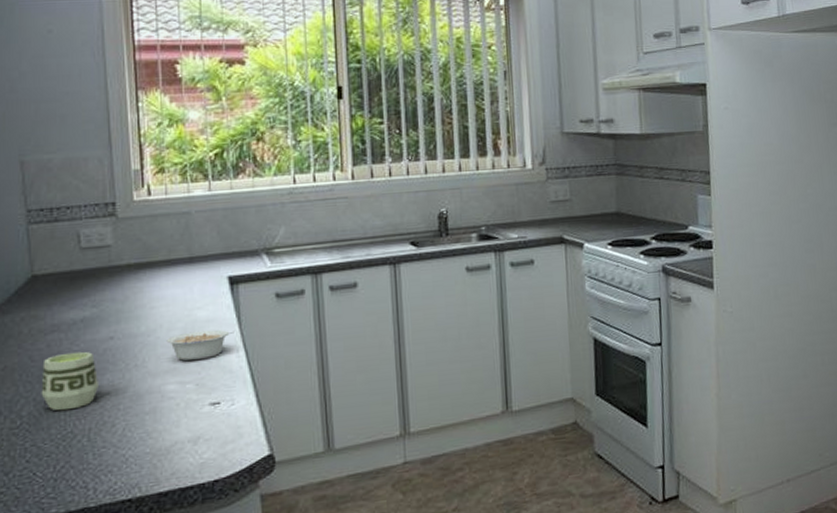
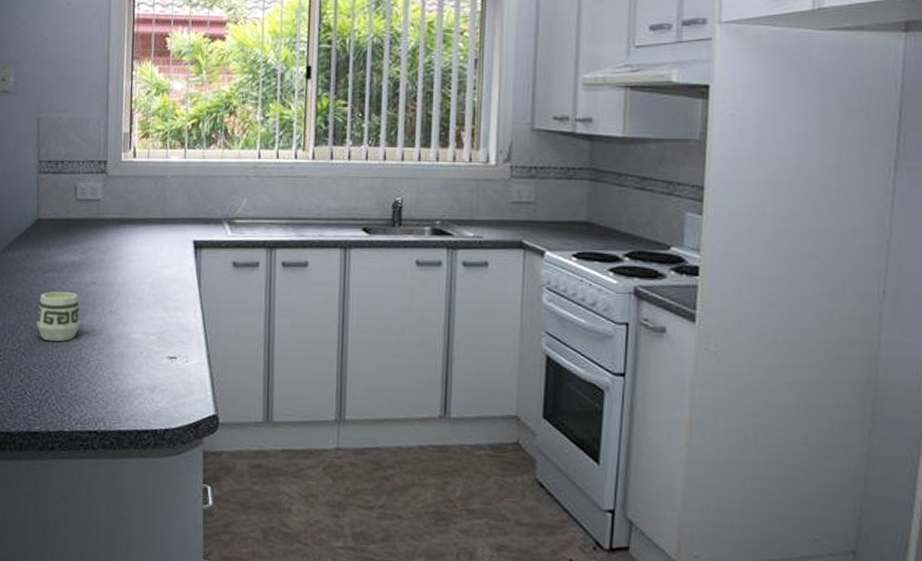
legume: present [166,329,235,361] -> none [137,287,194,315]

